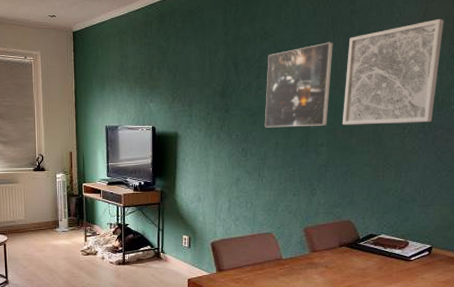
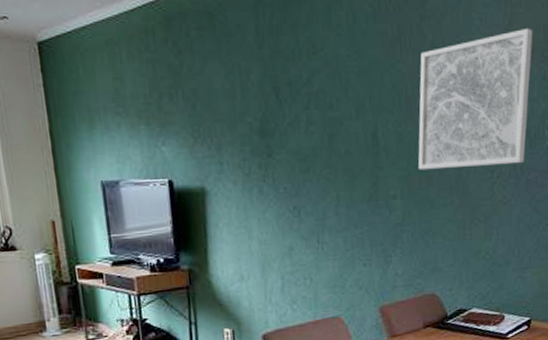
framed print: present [264,42,333,128] -> none [318,58,402,177]

